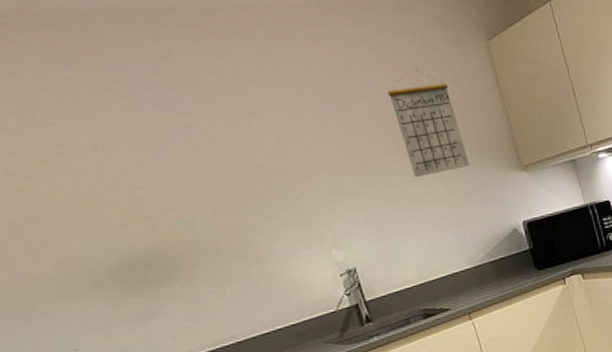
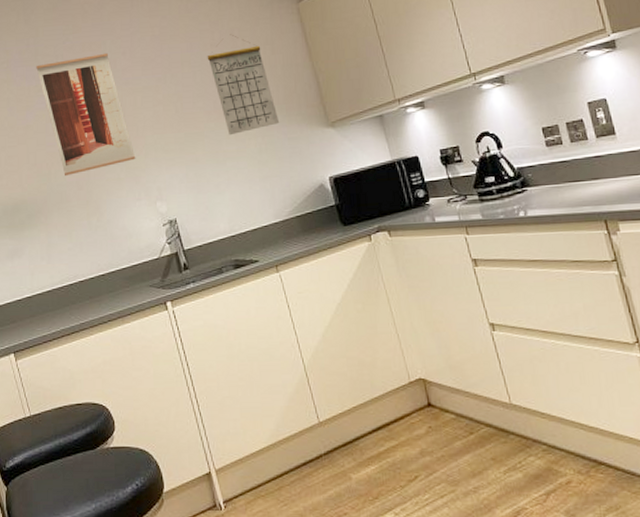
wall art: none [170,81,305,223] -> present [36,52,136,177]

